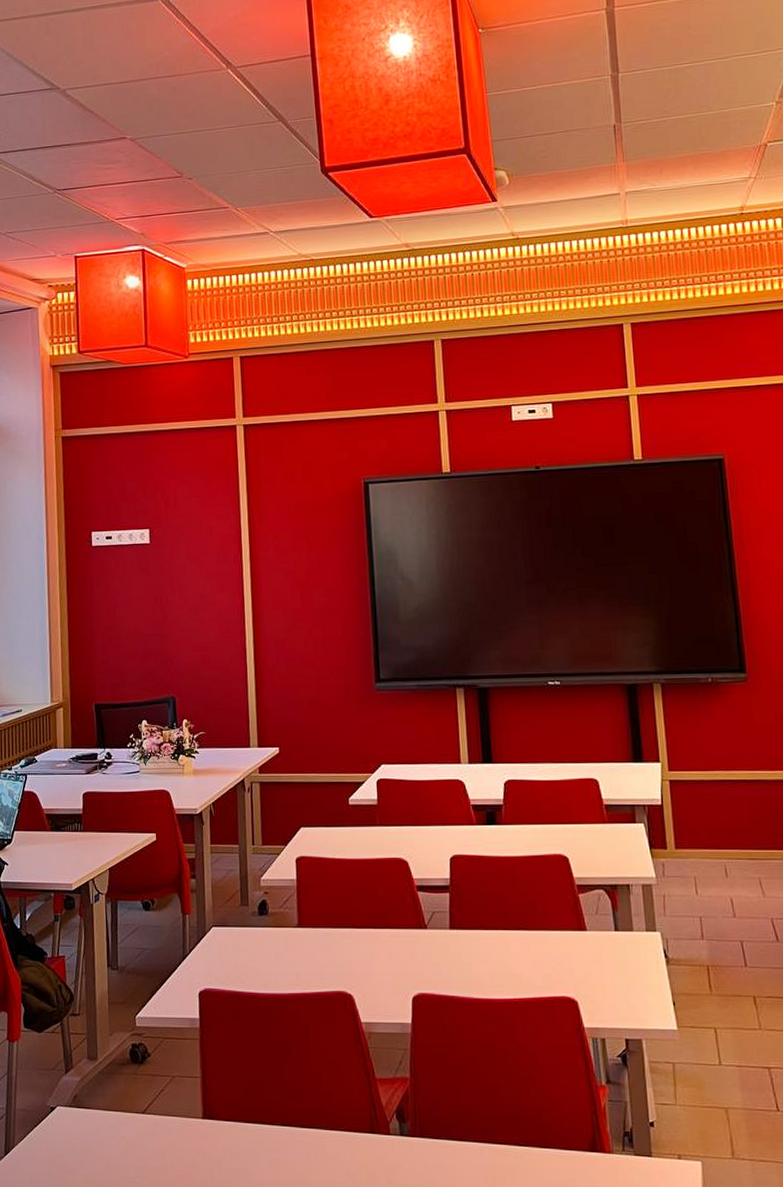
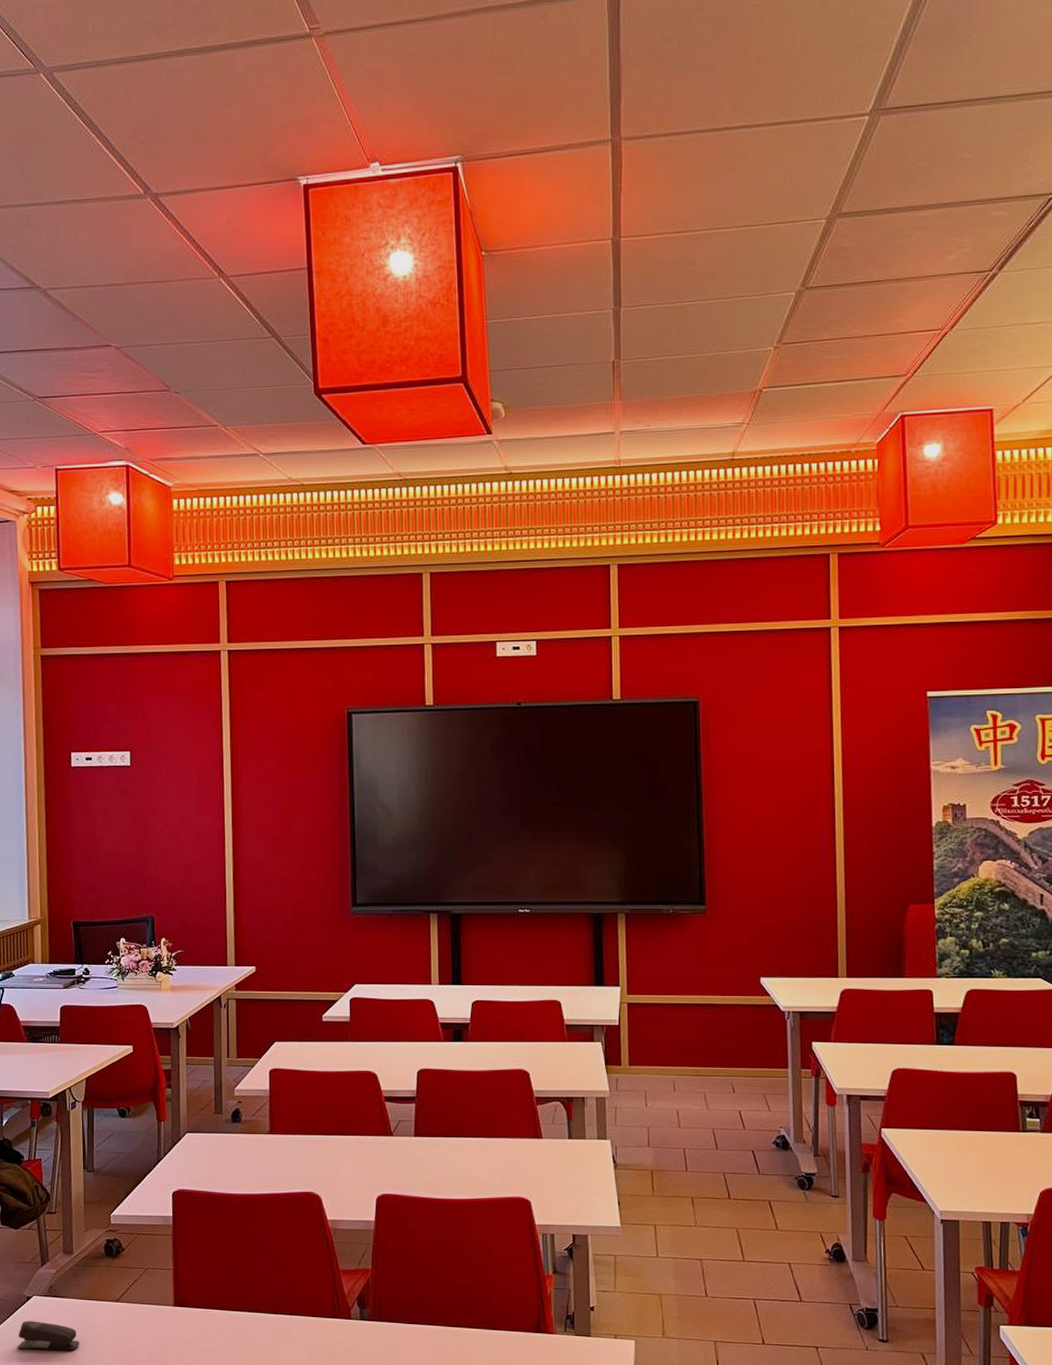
stapler: none [41,1134,106,1168] -> present [18,1321,80,1351]

